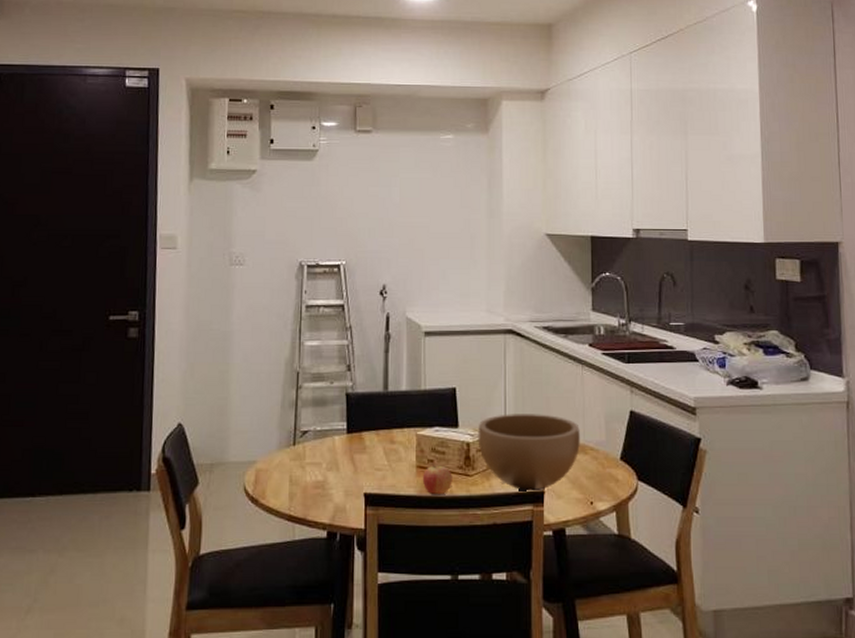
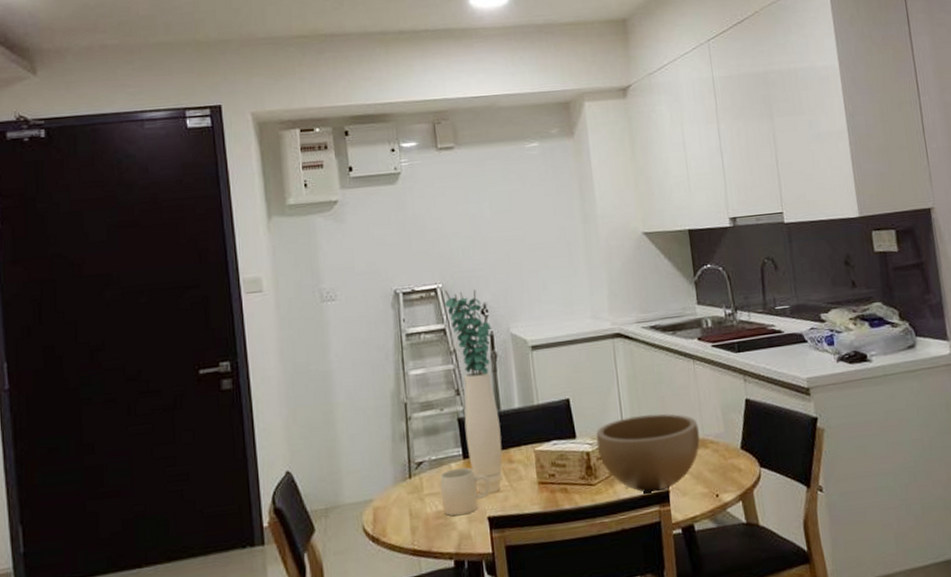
mug: none [321,441,371,488] -> present [439,467,491,516]
vase: none [346,267,389,472] -> present [445,289,503,495]
fruit: present [422,462,452,495] -> none [545,477,576,510]

